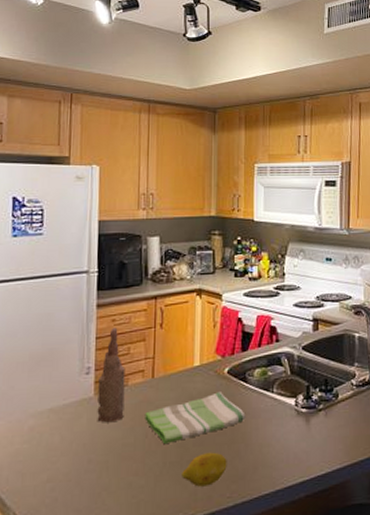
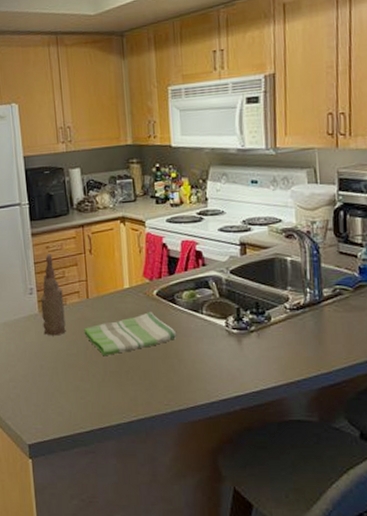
fruit: present [182,452,227,487] -> none [122,365,163,394]

